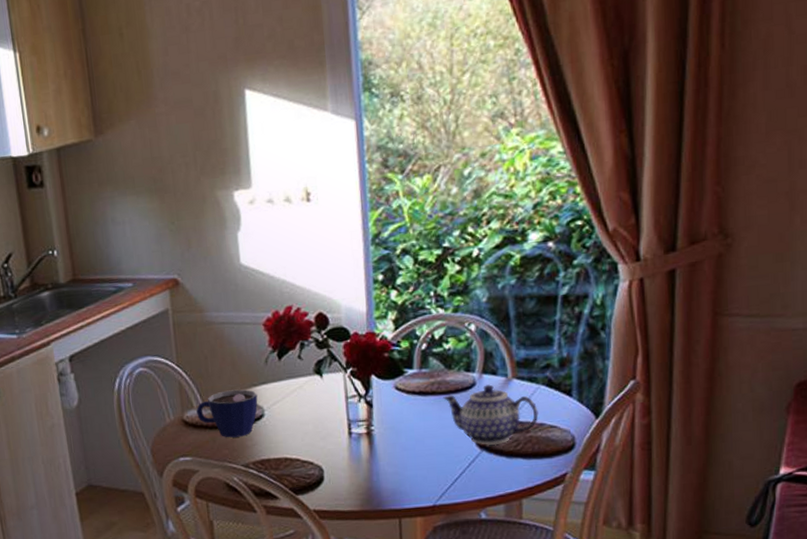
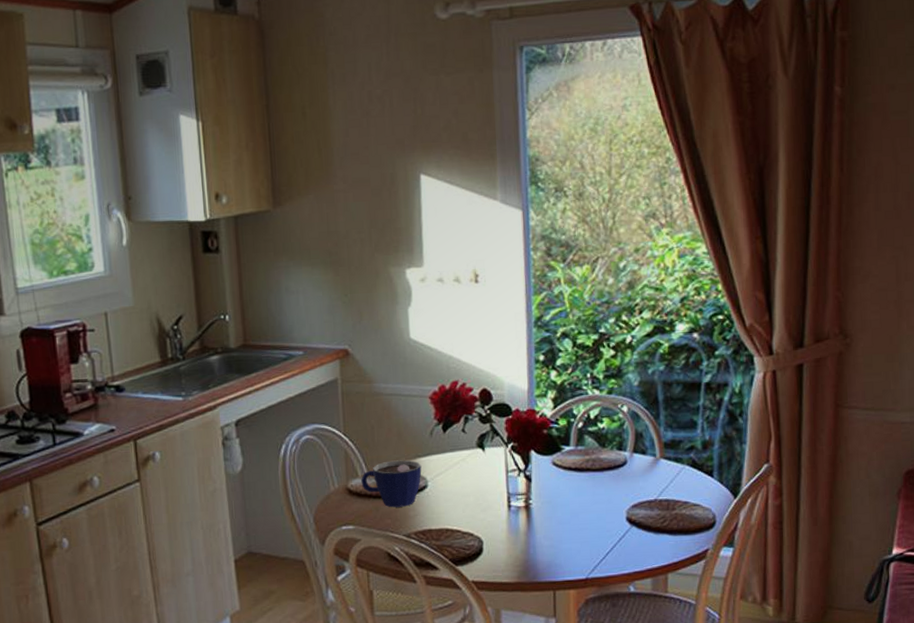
teapot: present [443,384,539,446] -> none [597,463,684,522]

